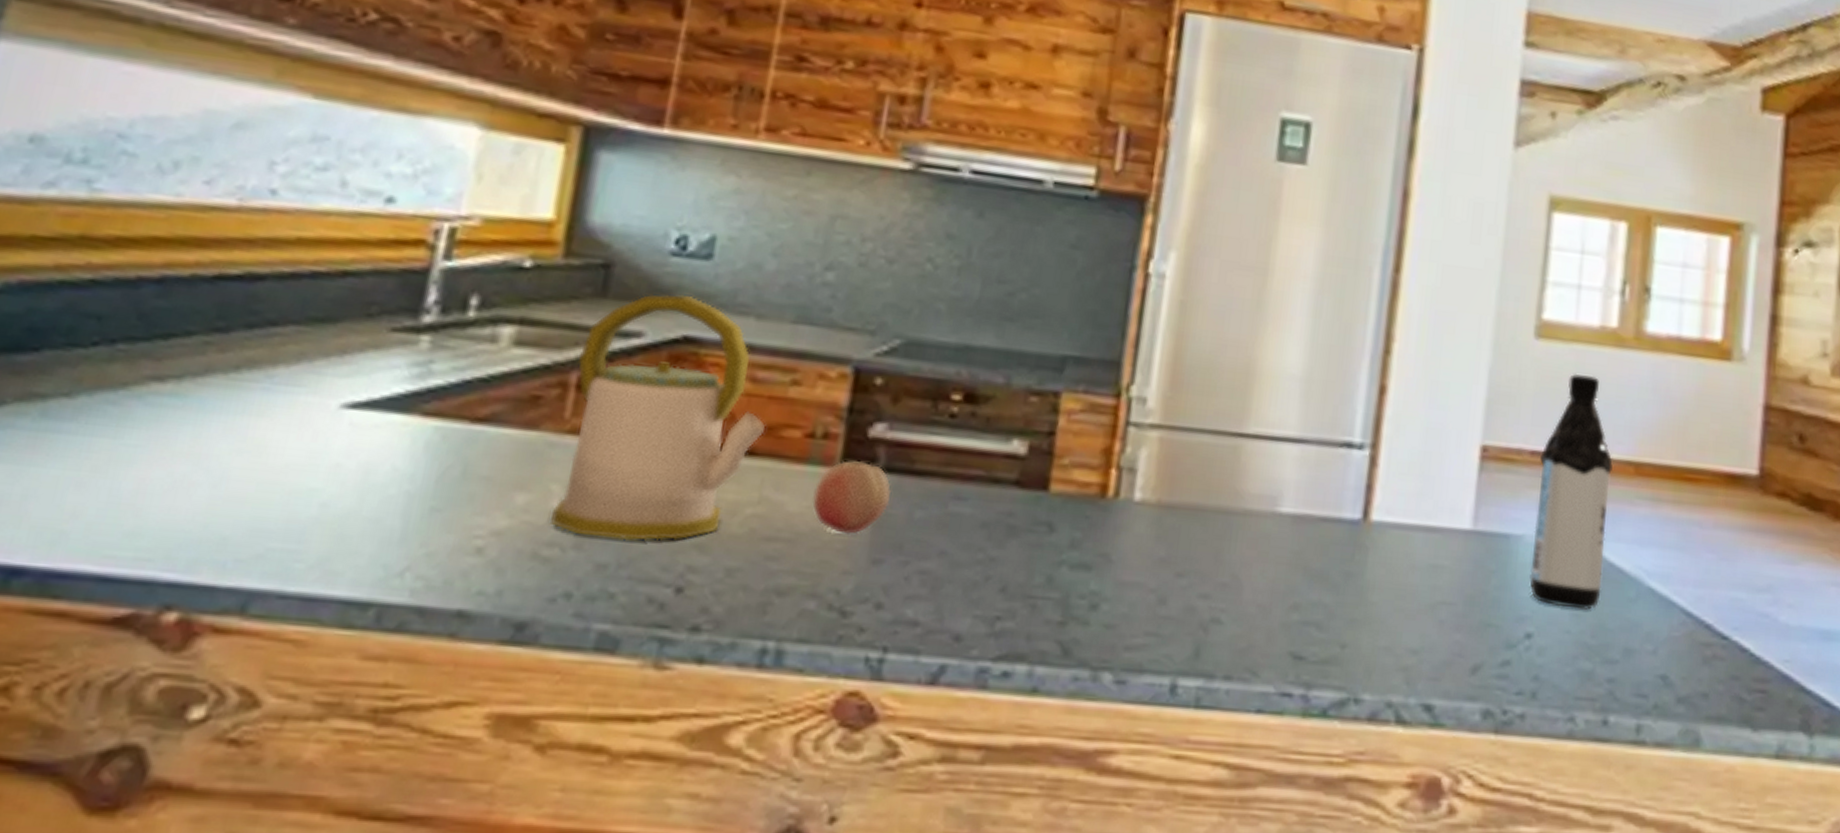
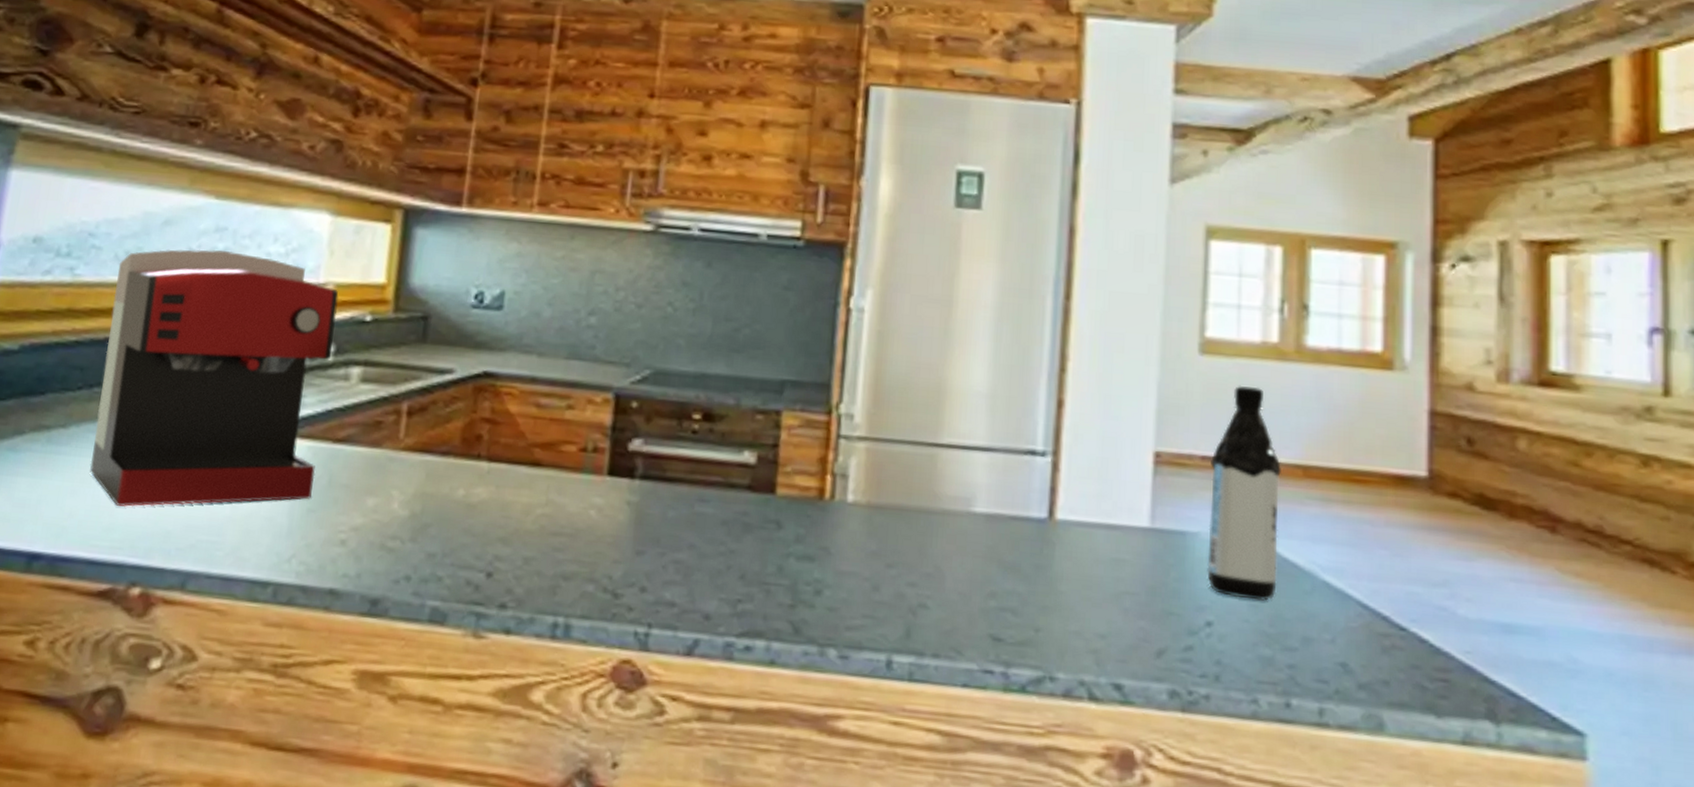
coffee maker: none [106,161,487,505] -> present [89,249,339,507]
kettle: present [549,294,767,541] -> none [392,338,549,535]
fruit: present [813,460,892,535] -> none [587,469,649,531]

